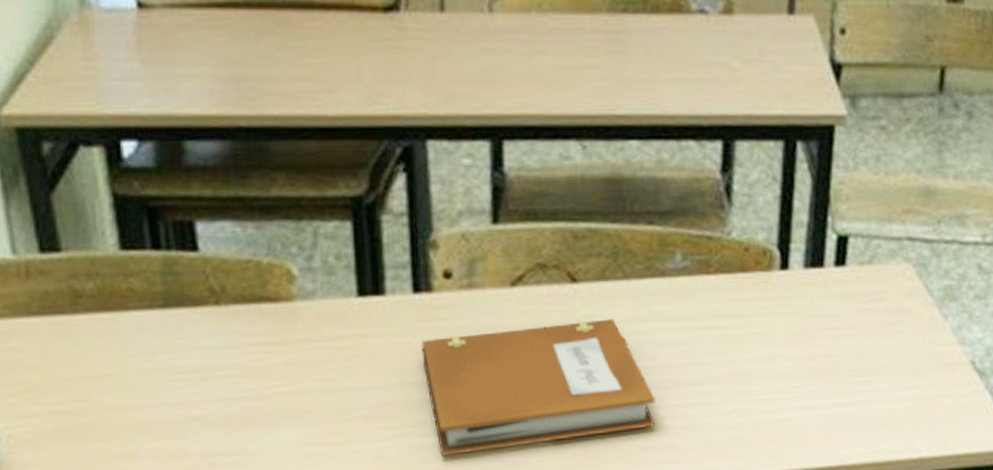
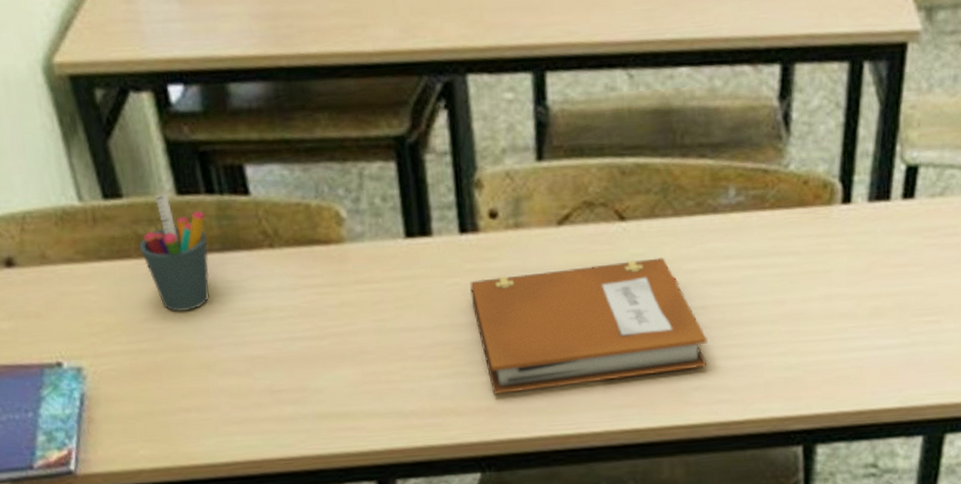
pen holder: none [74,248,150,370] -> present [139,193,209,312]

